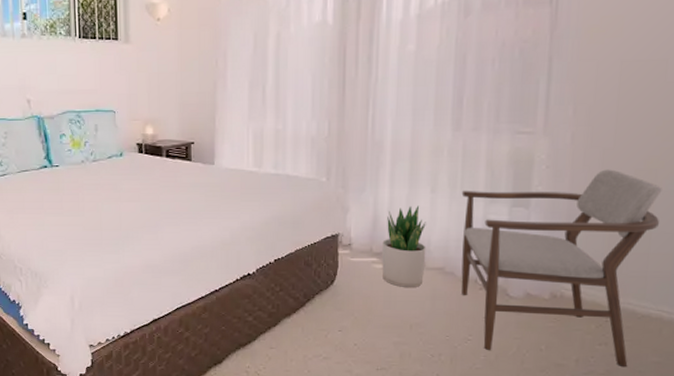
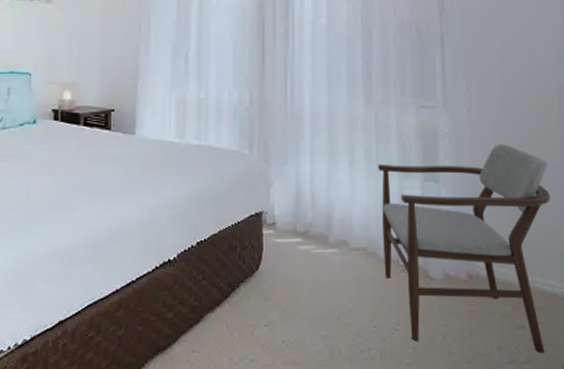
planter: present [382,205,426,288] -> none [306,180,349,272]

